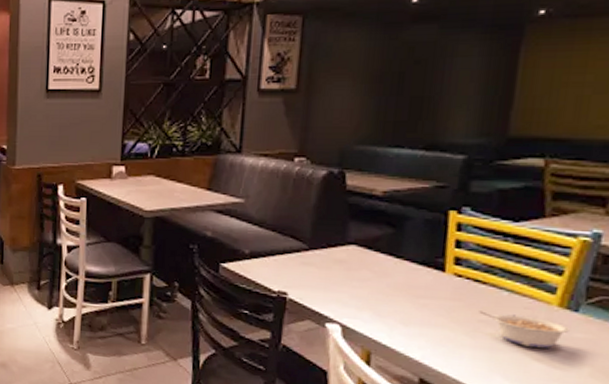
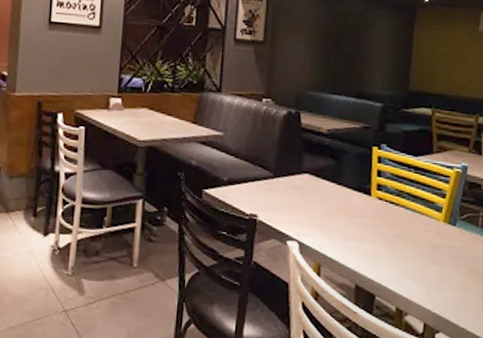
legume: present [479,310,569,348] -> none [394,227,451,255]

